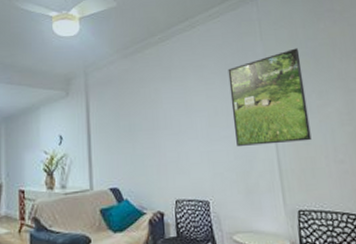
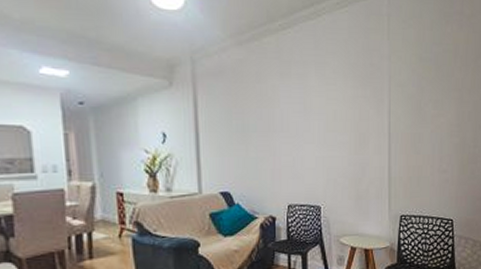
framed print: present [228,48,312,146] -> none [351,52,423,153]

